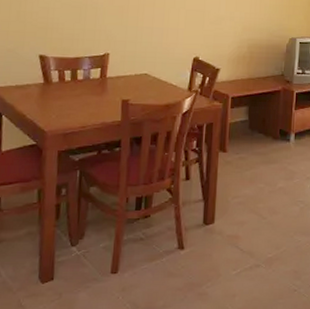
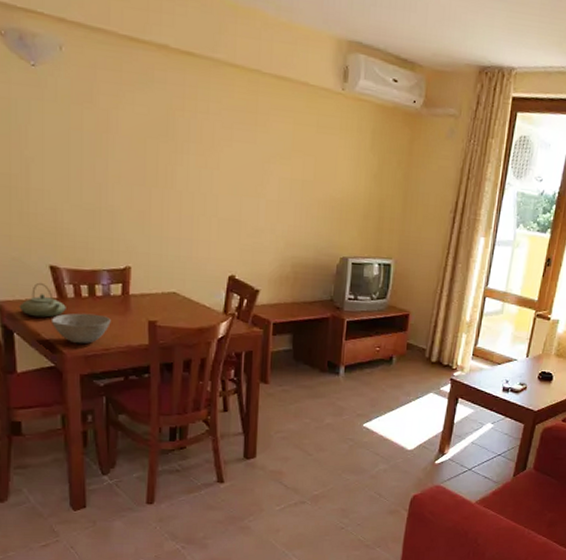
teapot: none [9,70,51,101] -> present [19,282,66,318]
bowl: none [36,95,89,123] -> present [50,313,111,344]

